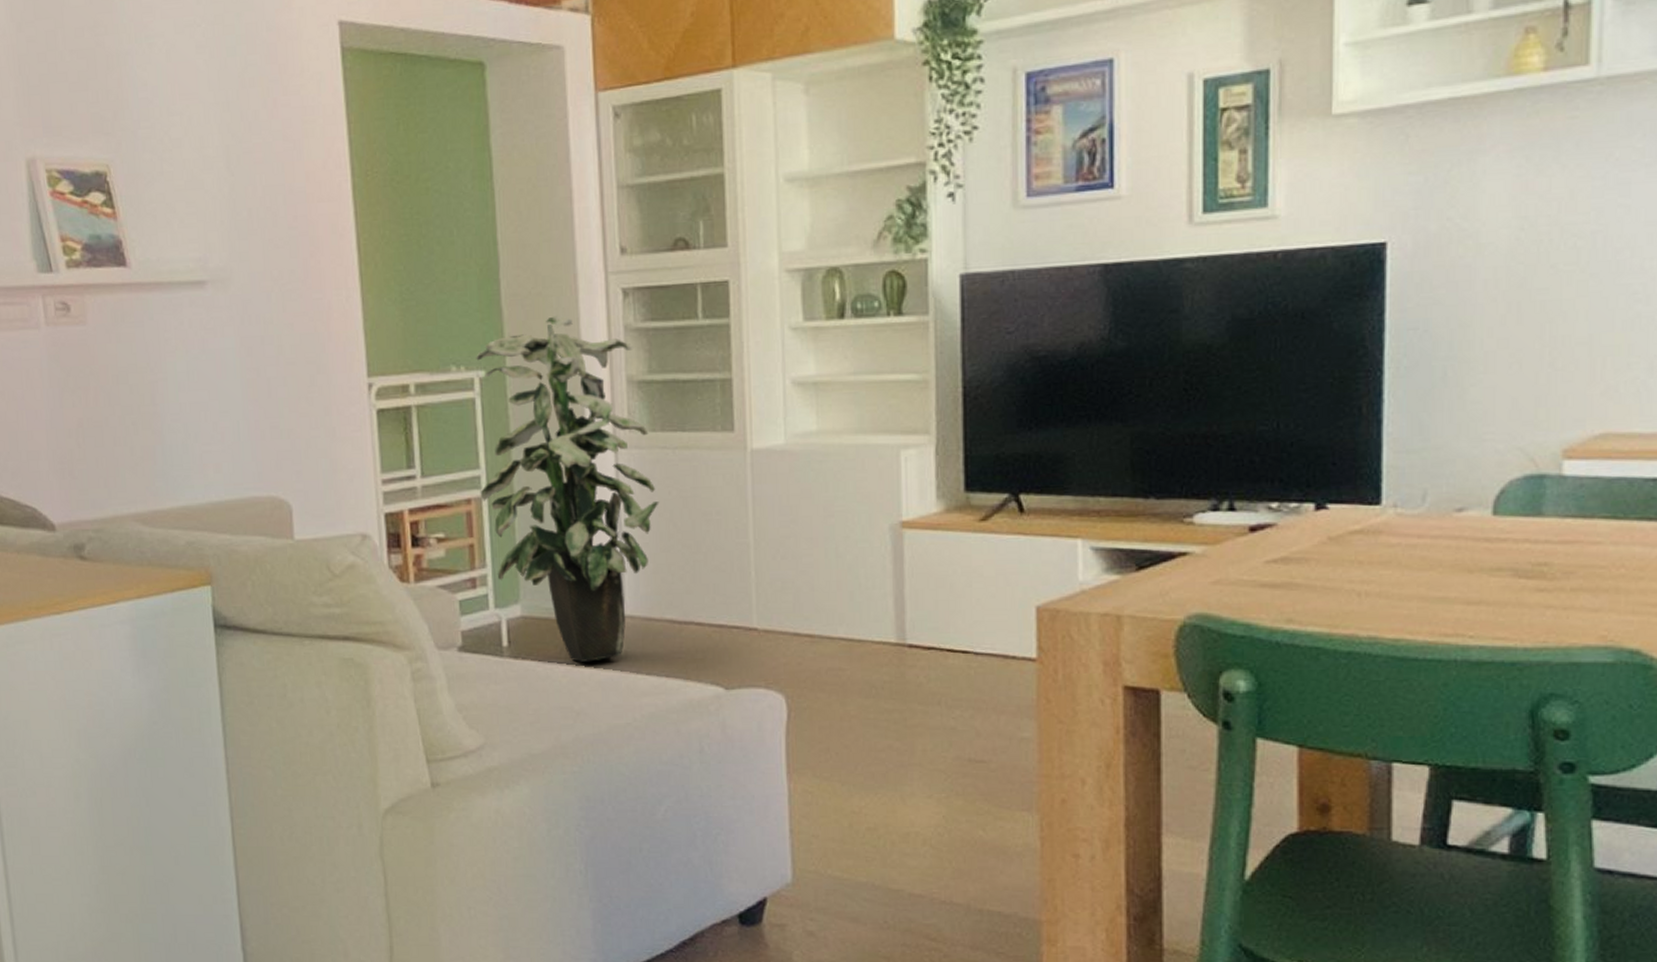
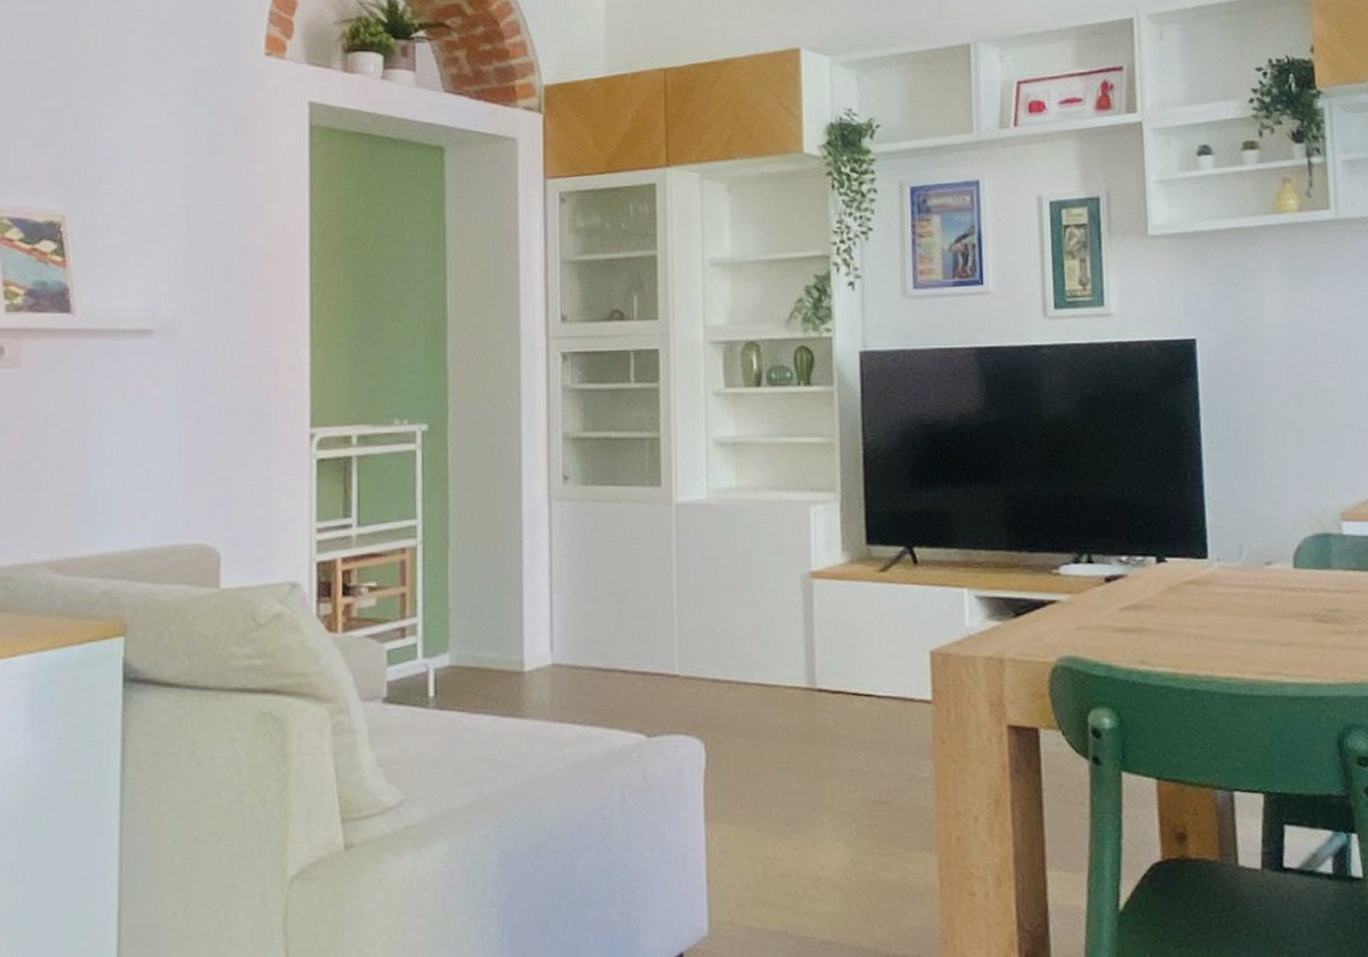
indoor plant: present [476,315,659,662] -> none [415,375,589,712]

